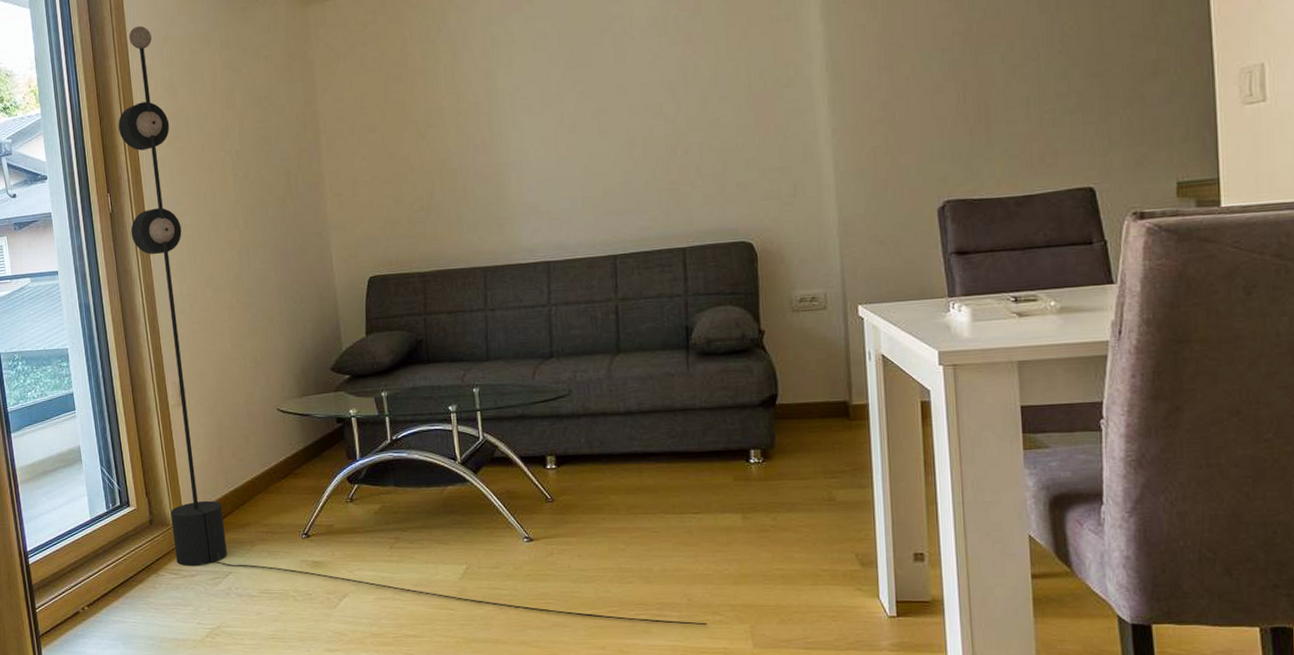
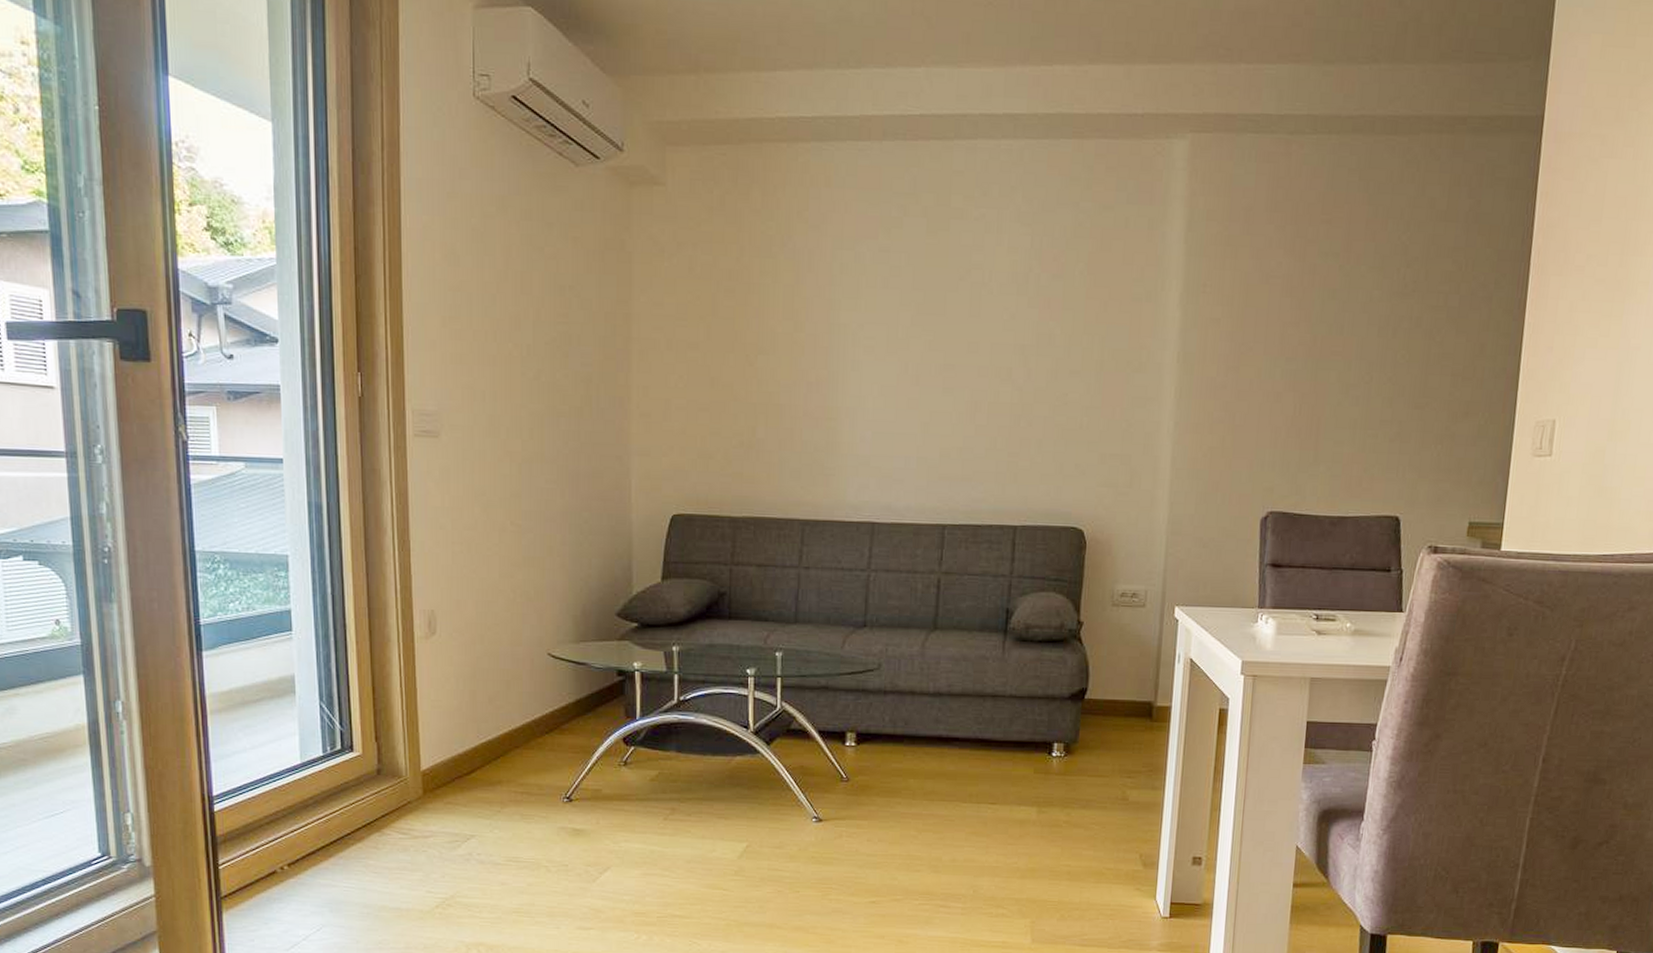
floor lamp: present [118,25,708,626] -> none [379,171,990,919]

